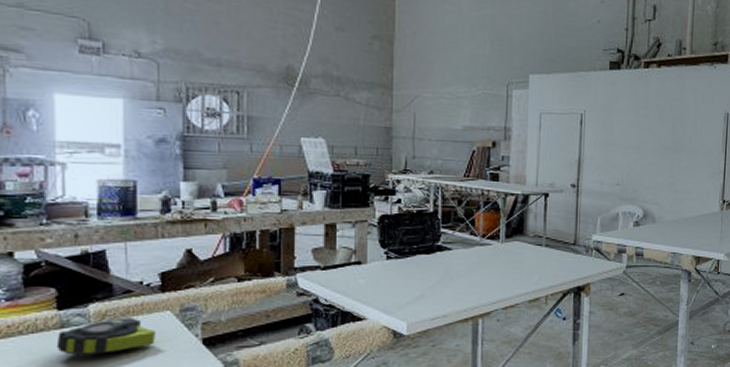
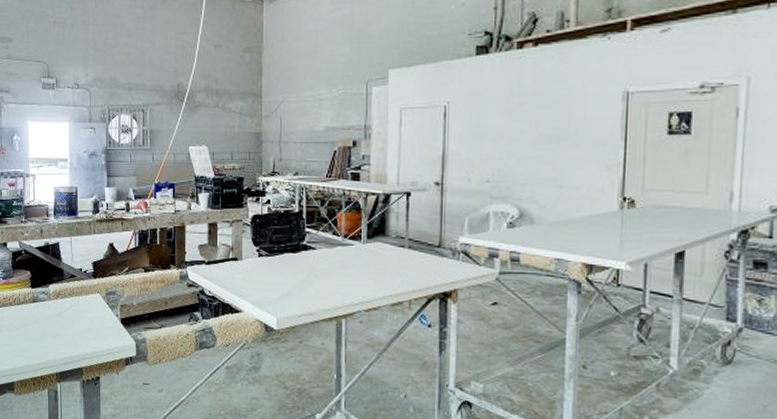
tape measure: present [56,318,155,356] -> none [31,297,90,326]

